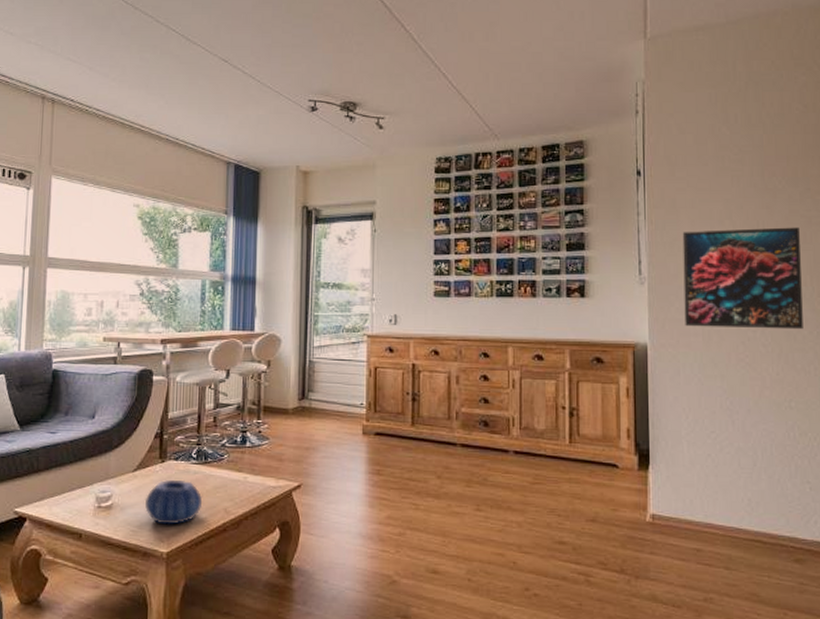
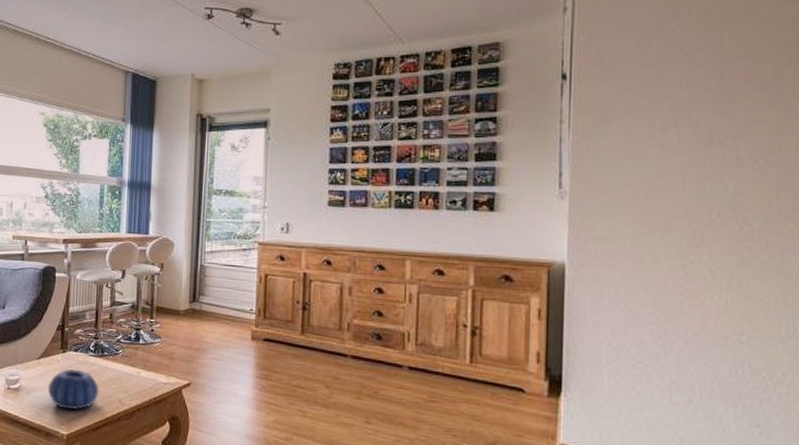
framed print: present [682,227,803,330] -> none [612,137,765,255]

